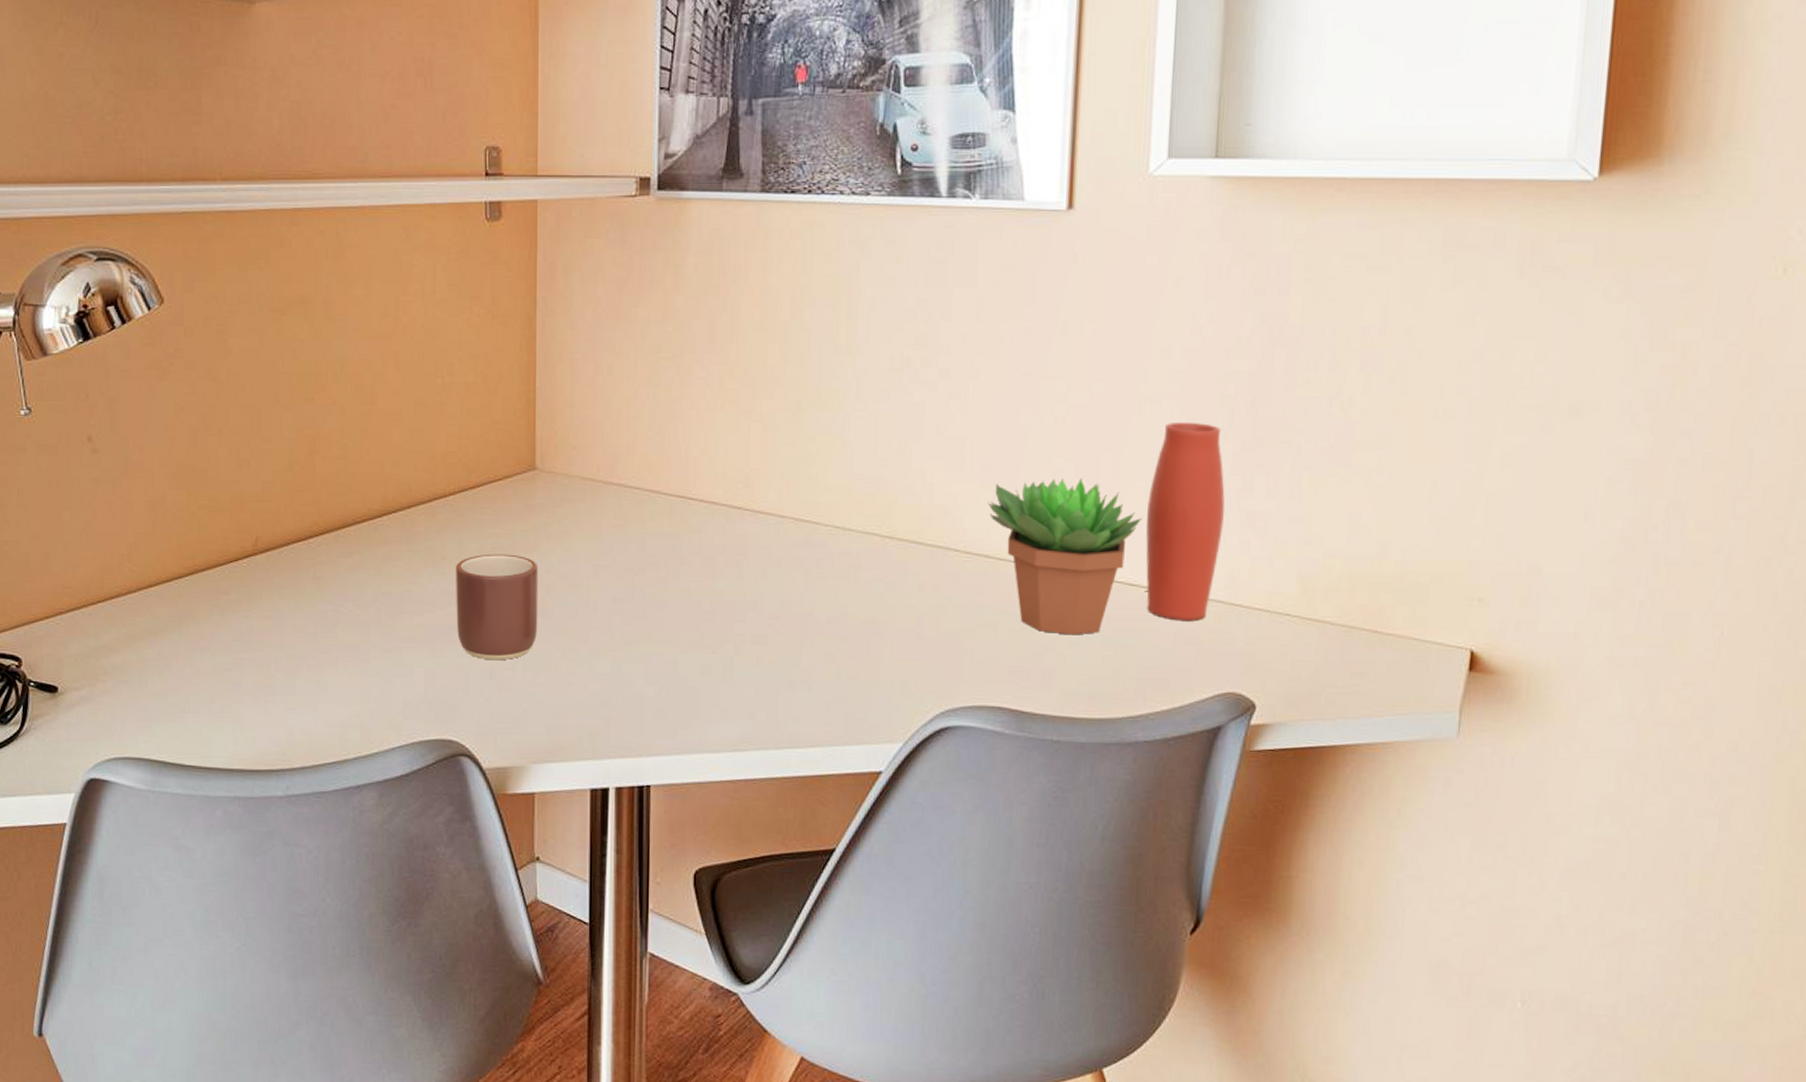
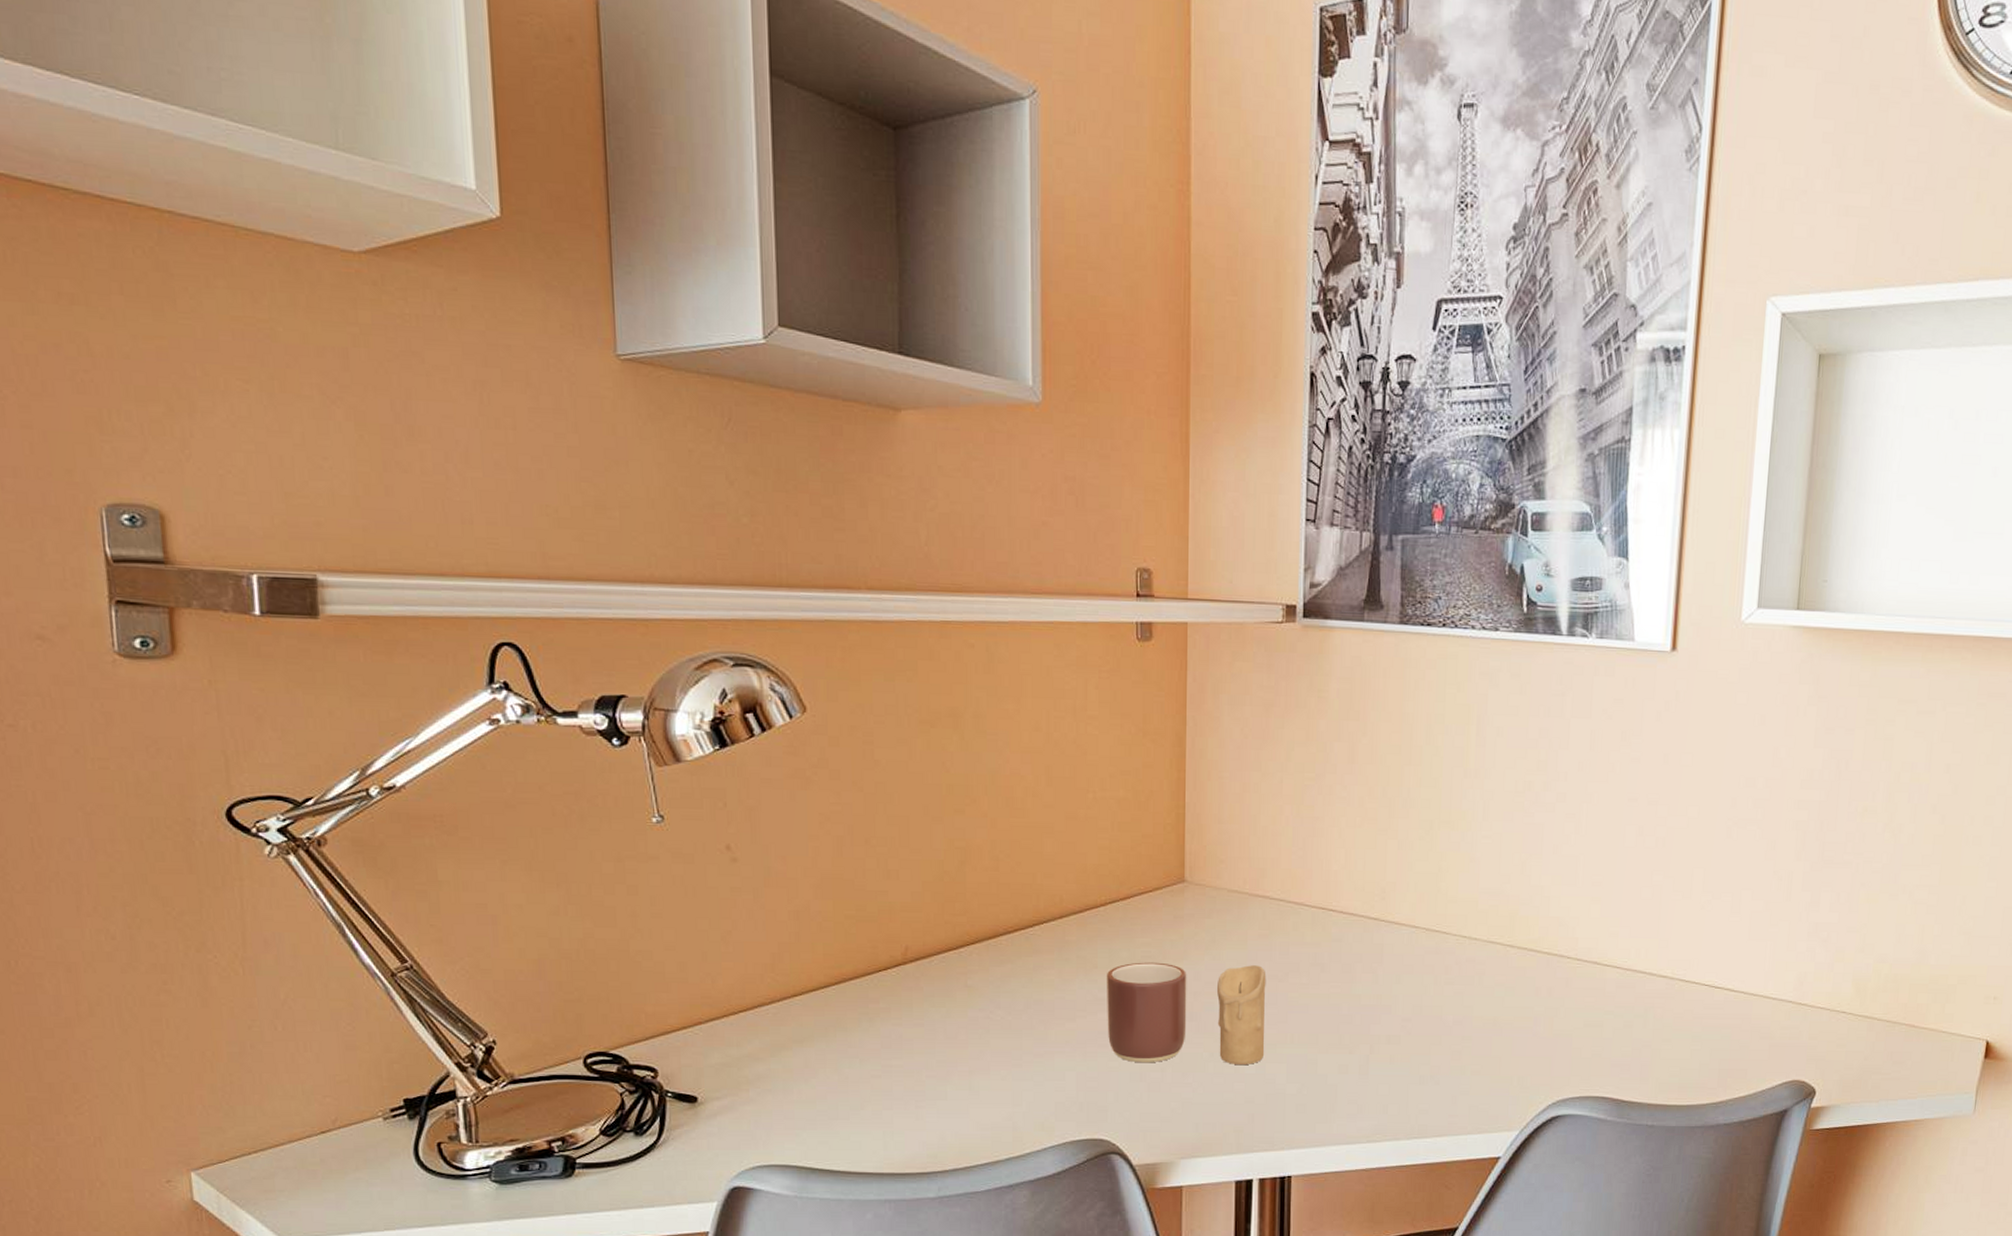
candle: none [570,557,622,665] -> present [1217,965,1266,1066]
succulent plant: present [987,478,1143,635] -> none [1596,893,1728,1032]
vase: present [1146,421,1225,620] -> none [1729,844,1796,1018]

